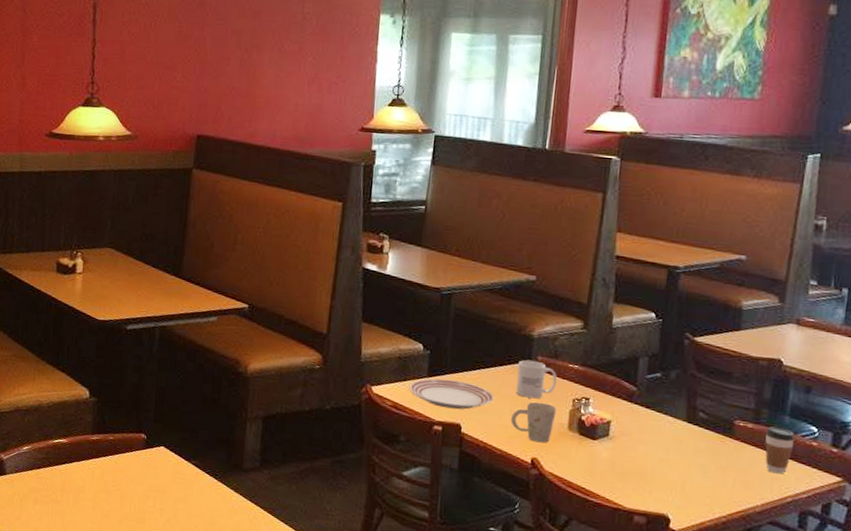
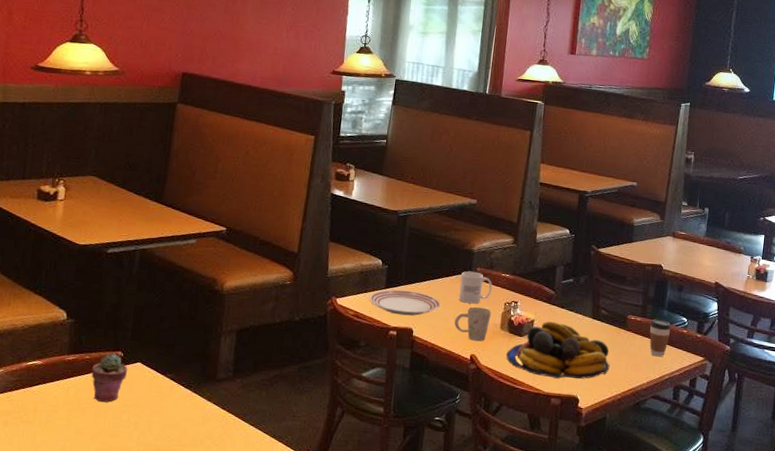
potted succulent: none [115,435,152,486] -> present [91,353,128,402]
fruit bowl: none [576,423,711,495] -> present [506,321,610,379]

